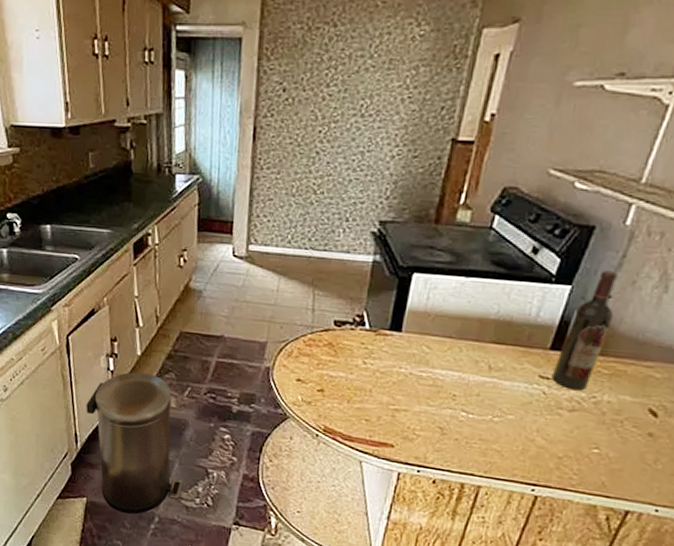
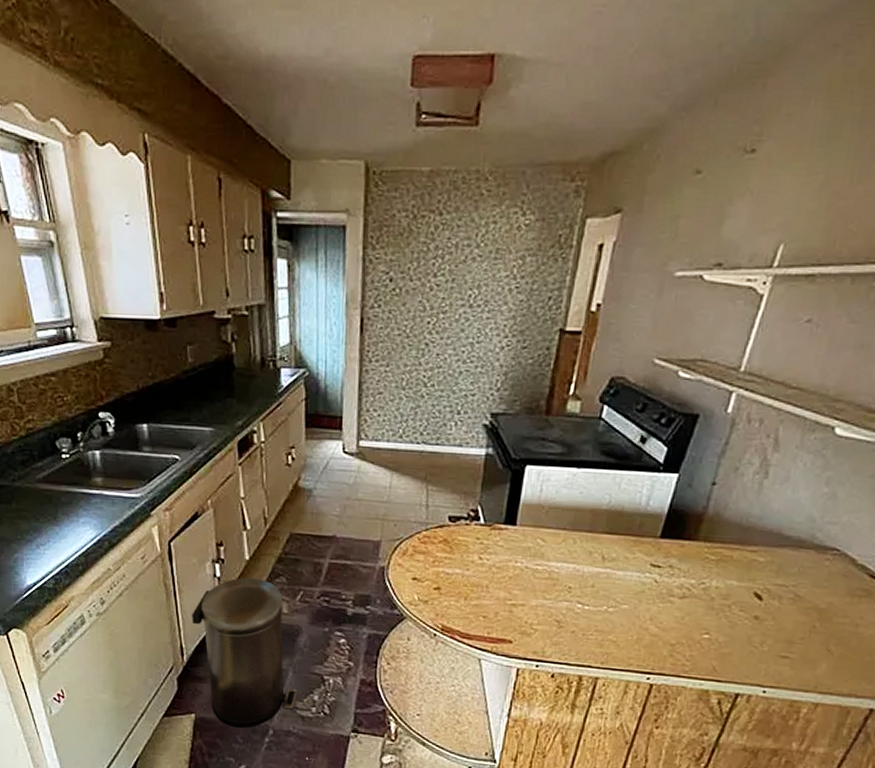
wine bottle: present [551,270,618,391] -> none [662,457,722,578]

